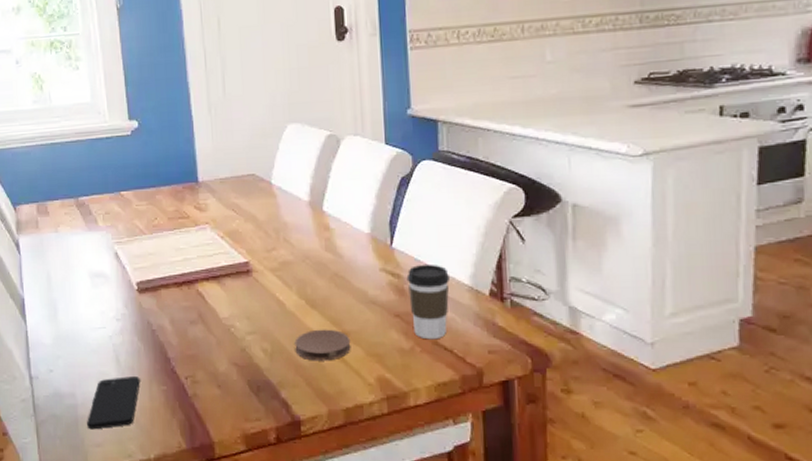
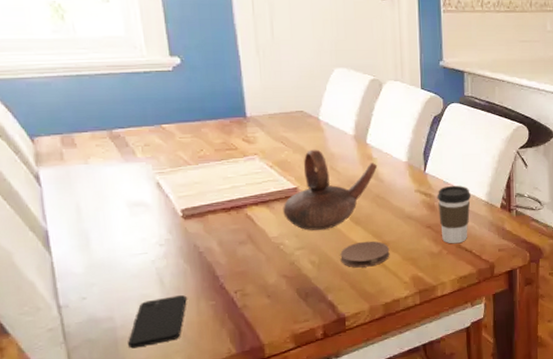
teapot: none [234,217,336,312] -> present [283,149,378,231]

